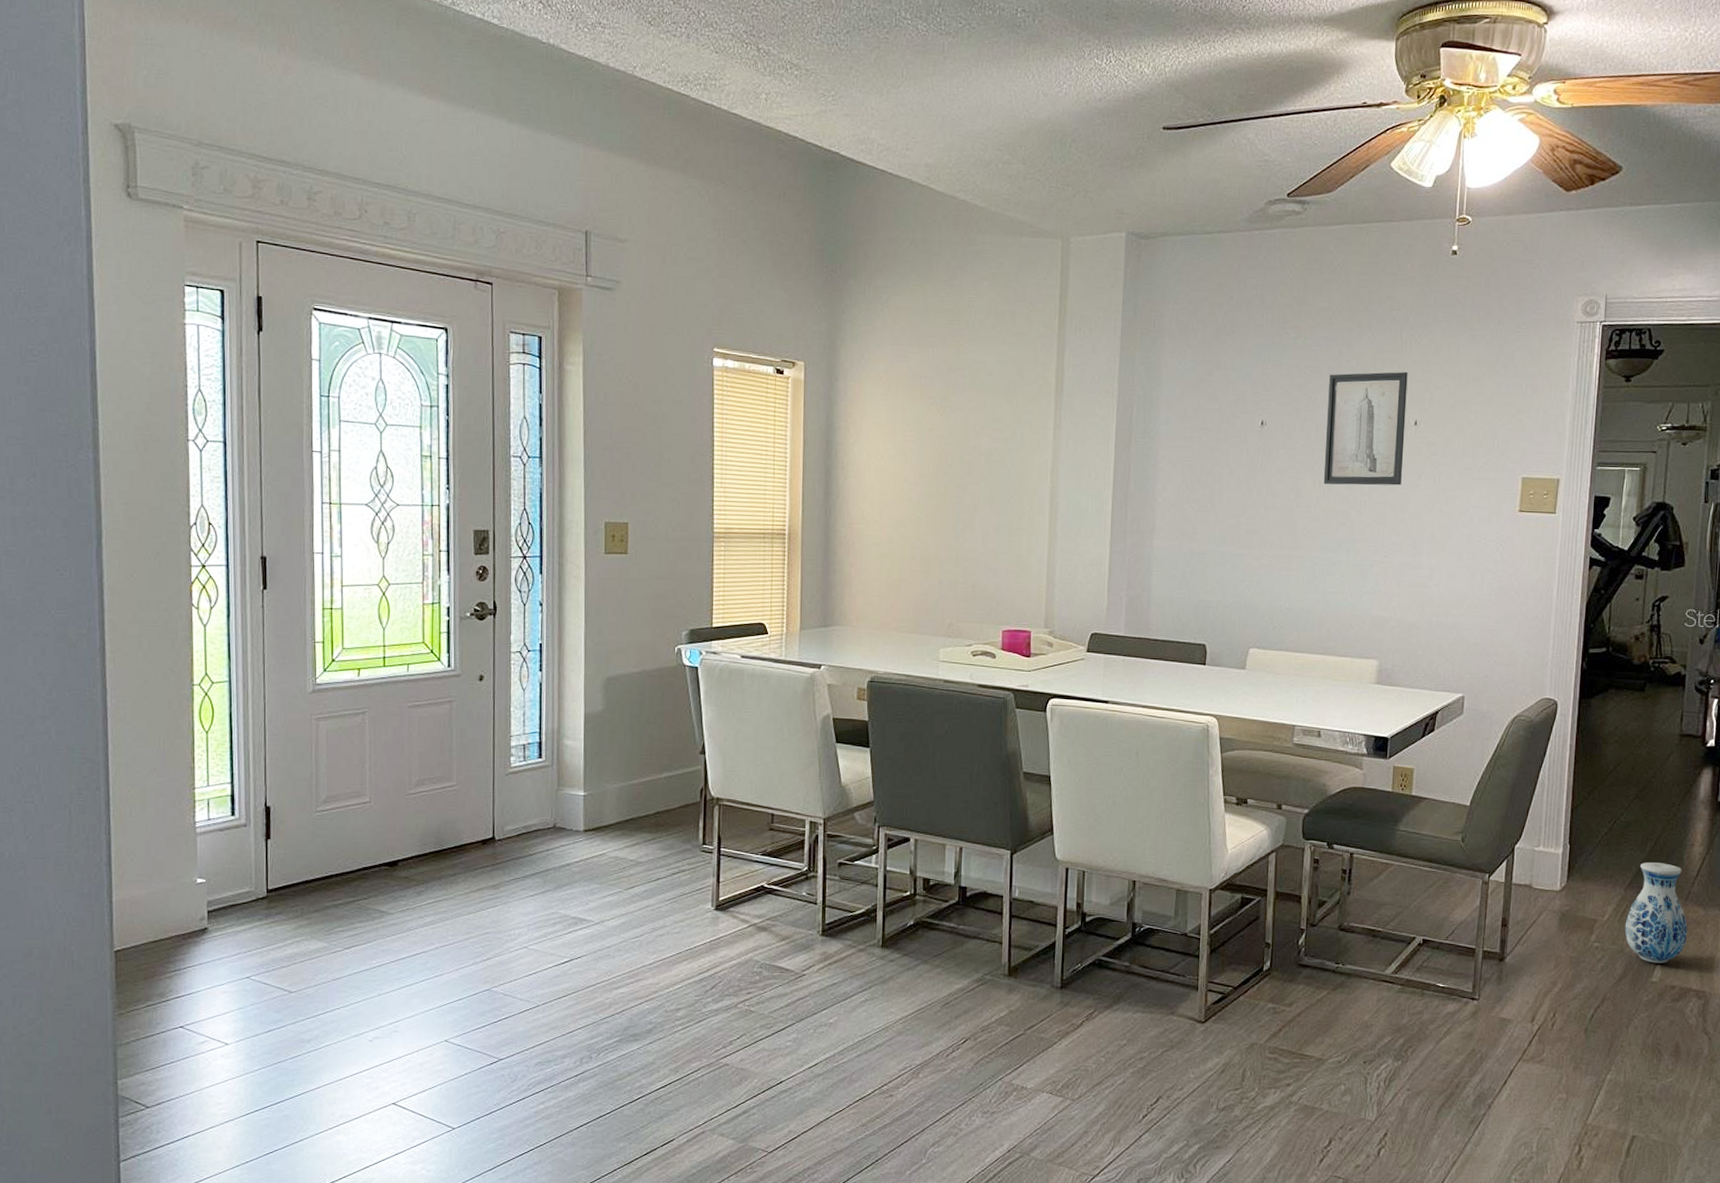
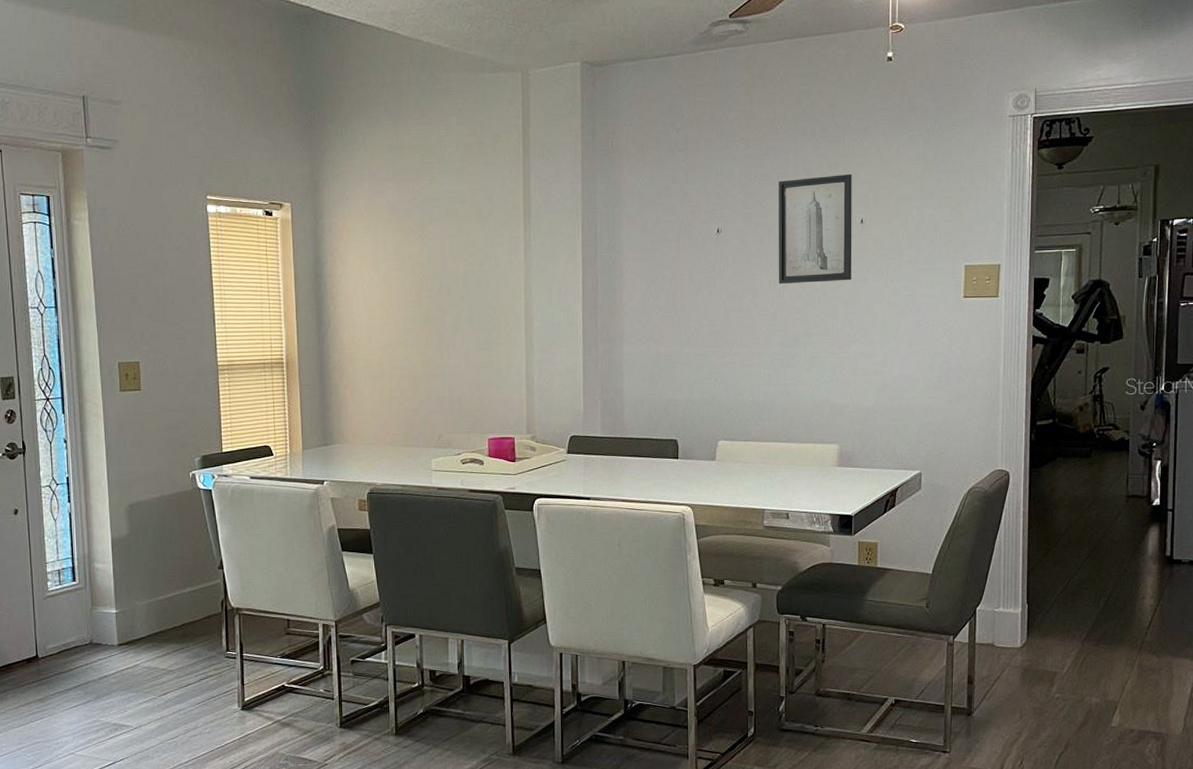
vase: present [1624,862,1688,964] -> none [1083,616,1143,710]

